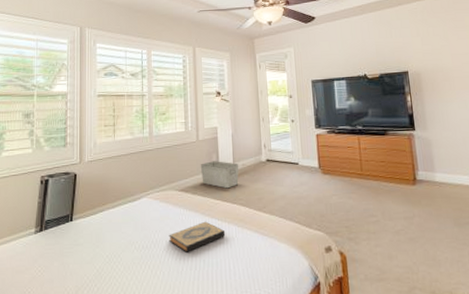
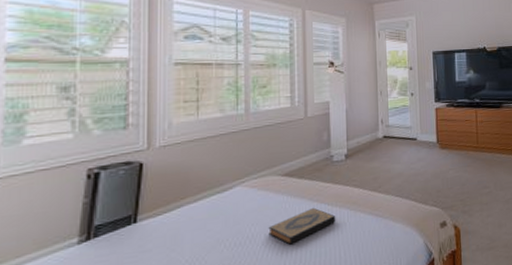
storage bin: present [200,161,239,189] -> none [308,139,353,170]

